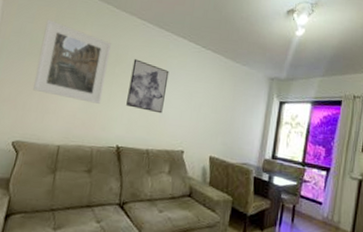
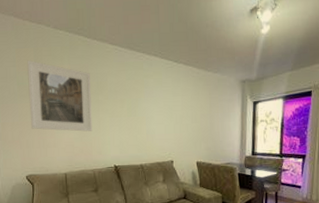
wall art: present [126,59,169,114] -> none [113,84,148,131]

